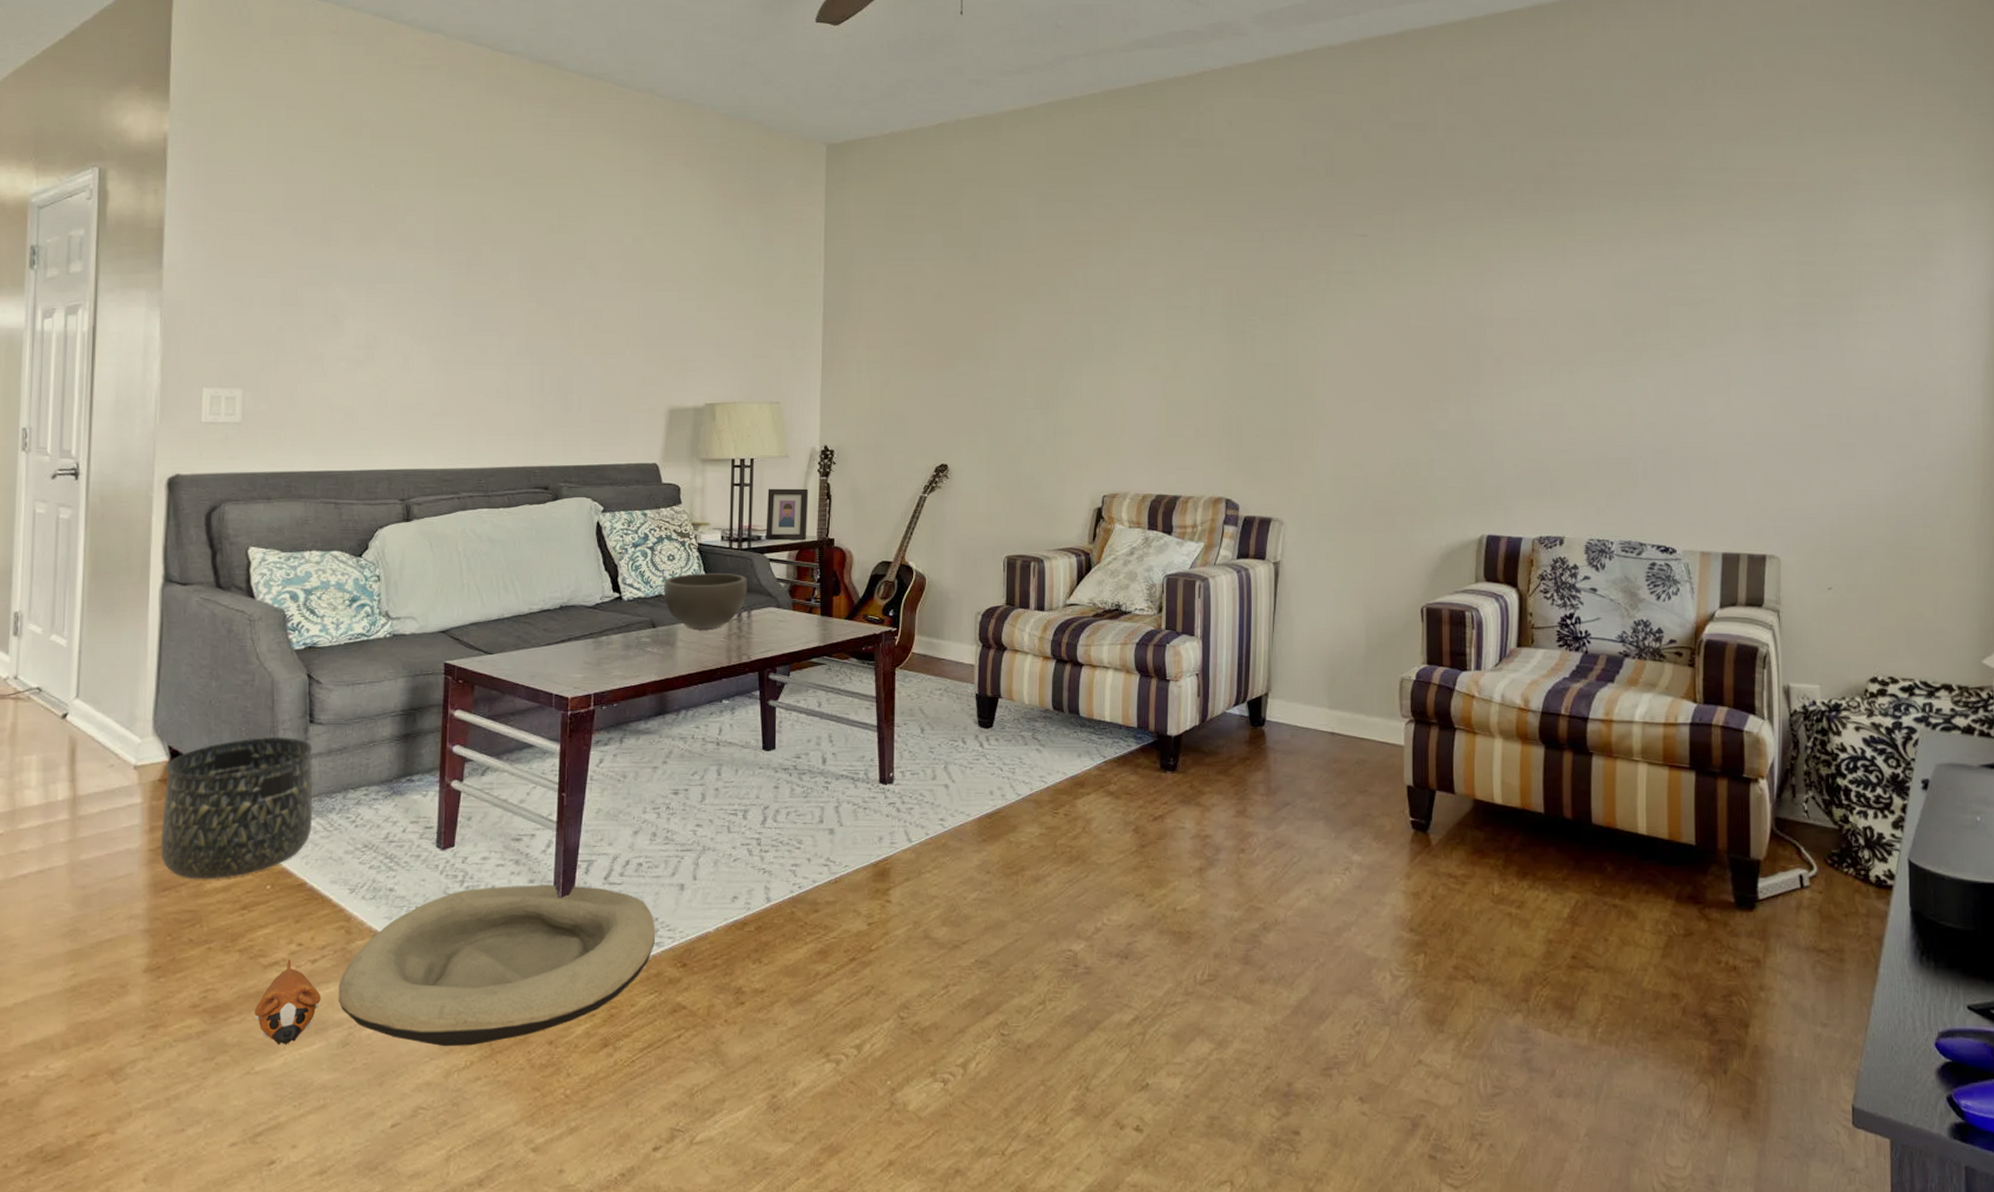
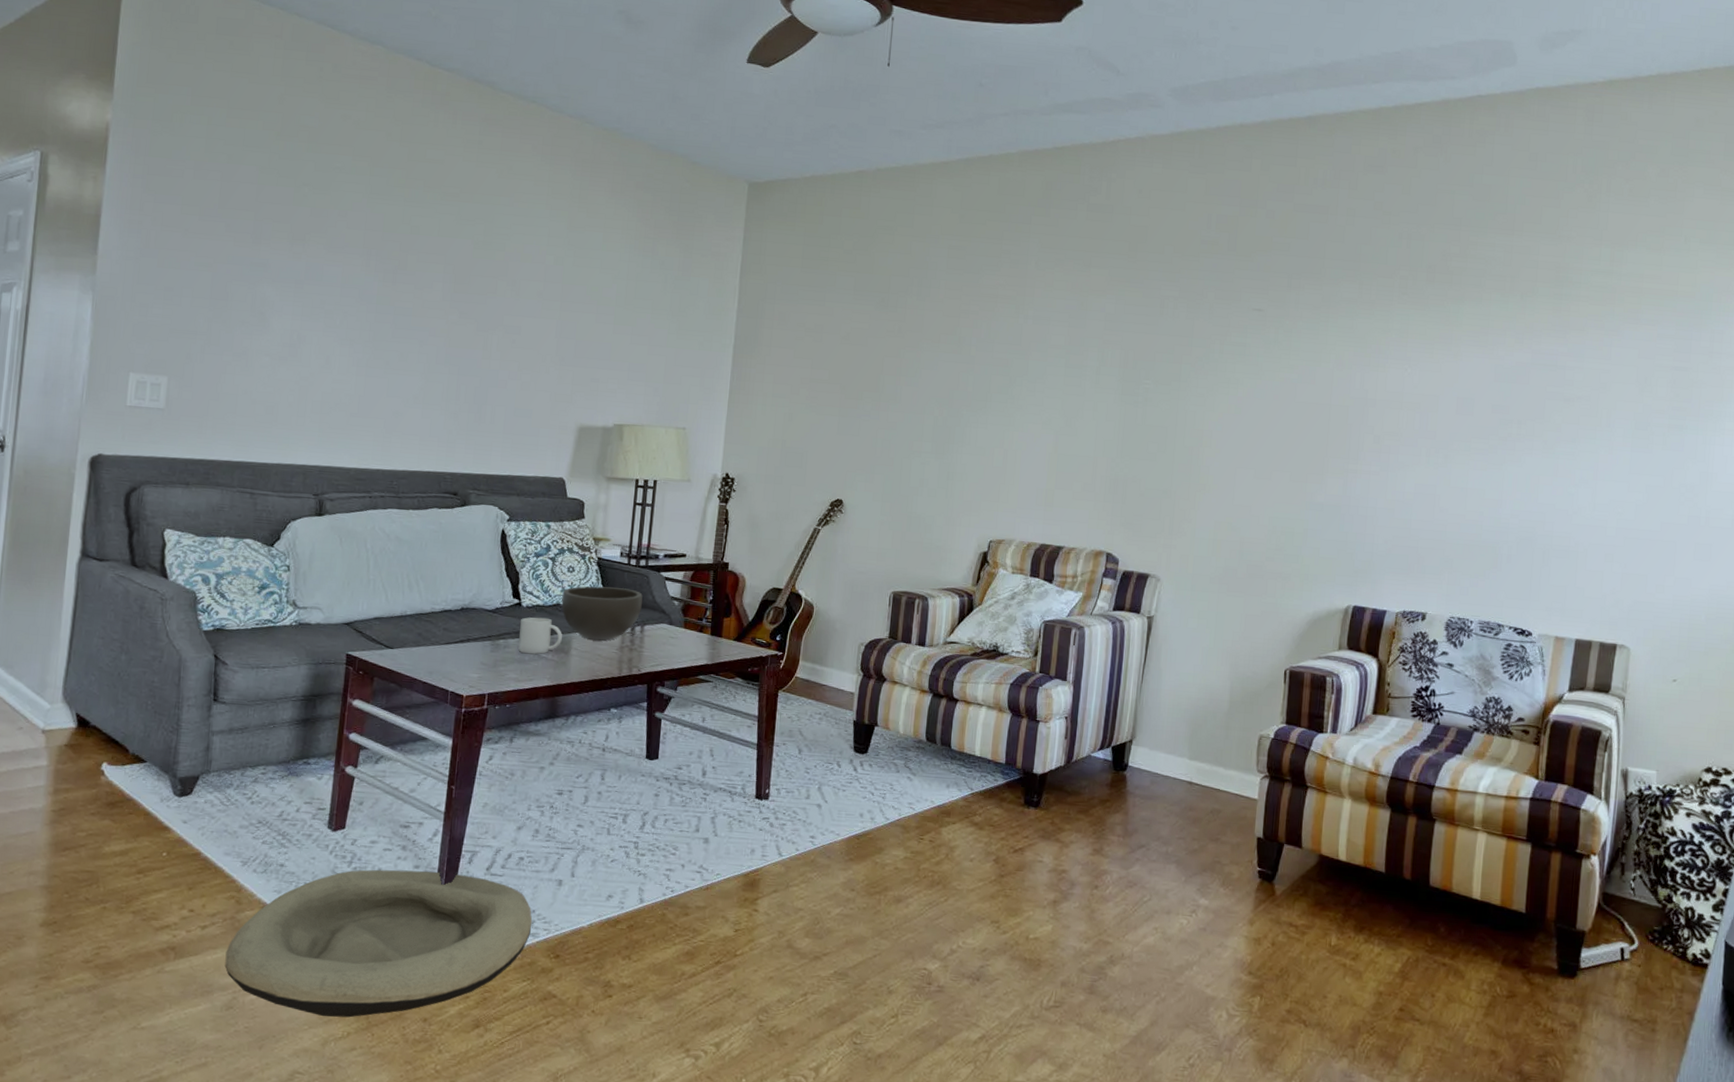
basket: present [161,736,313,880] -> none [63,712,215,844]
dog toy: present [254,959,321,1045] -> none [143,924,209,1004]
mug: none [622,610,668,649] -> present [518,617,563,655]
picture frame: present [766,488,809,541] -> none [663,510,708,563]

